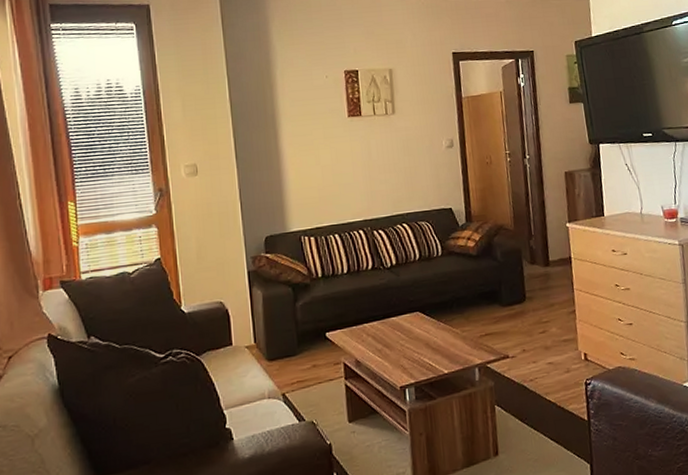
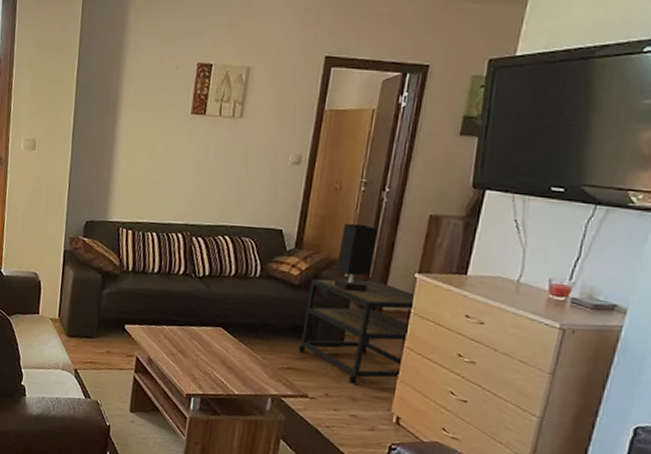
side table: none [486,236,578,334] -> present [298,279,415,384]
table lamp: none [501,190,533,251] -> present [333,224,377,292]

